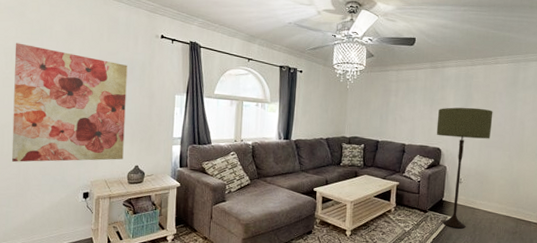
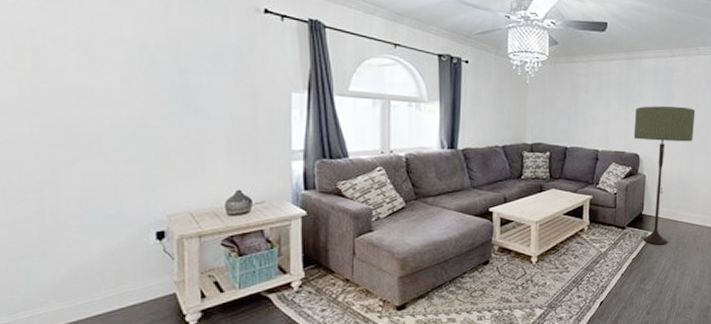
wall art: present [11,43,128,162] -> none [16,13,217,193]

